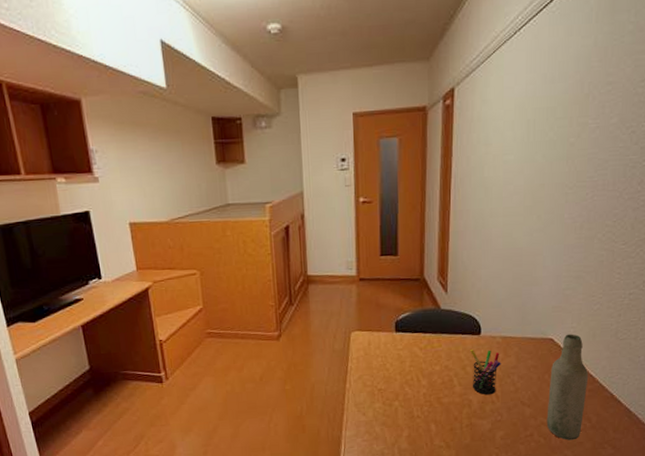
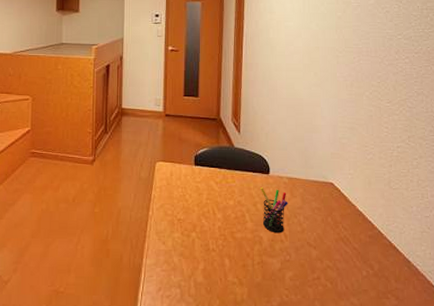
bottle: present [546,334,589,440] -> none [332,180,368,287]

